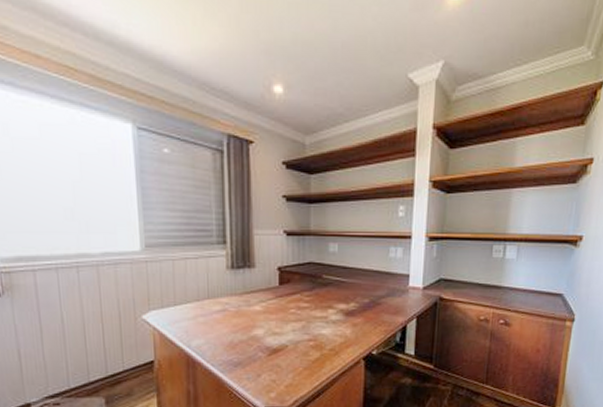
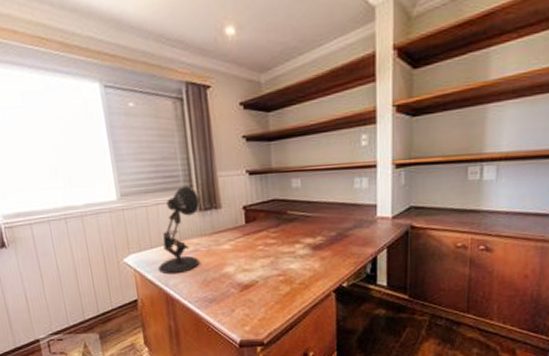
desk lamp: none [180,242,232,335] -> present [157,186,200,274]

